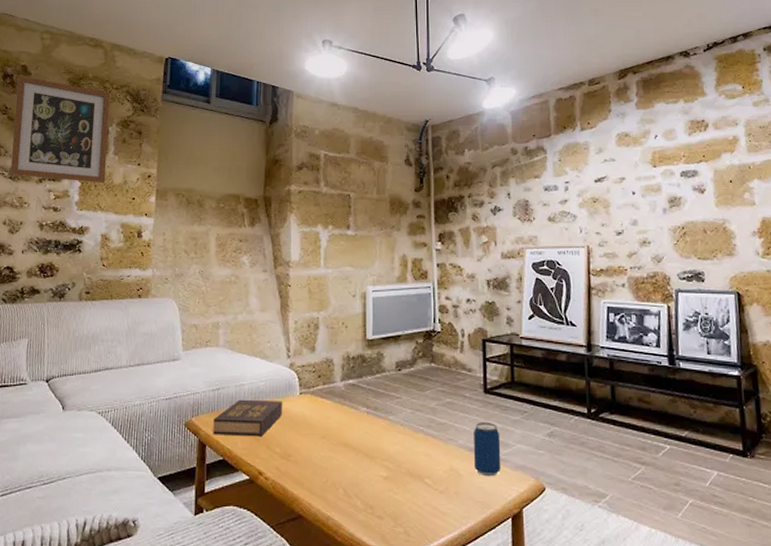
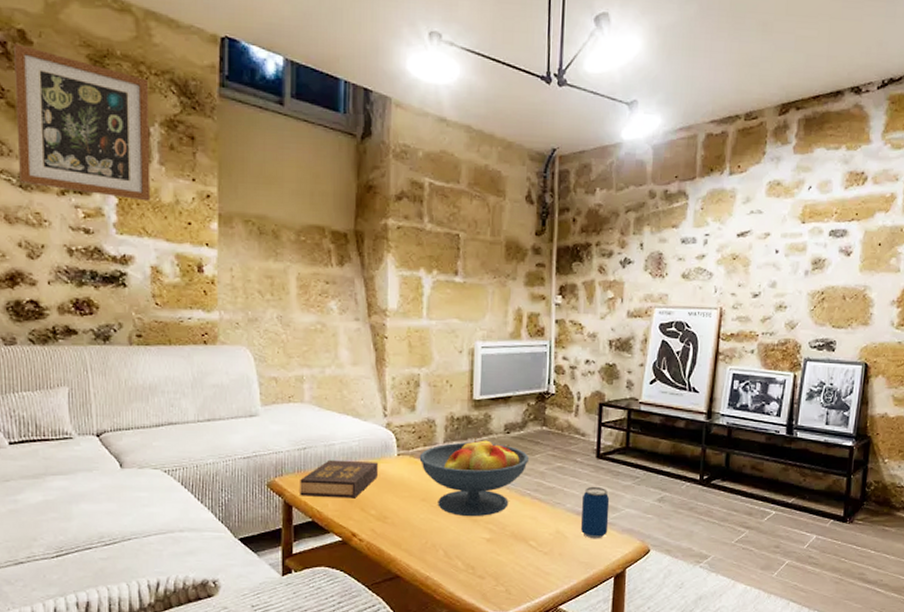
fruit bowl: none [319,375,421,454] -> present [419,437,530,517]

